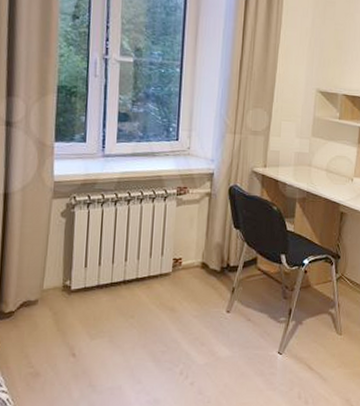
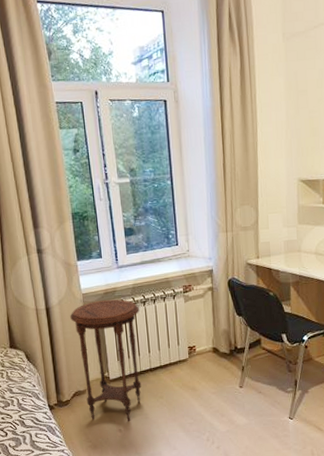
side table: none [33,191,122,344] -> present [70,299,142,421]

